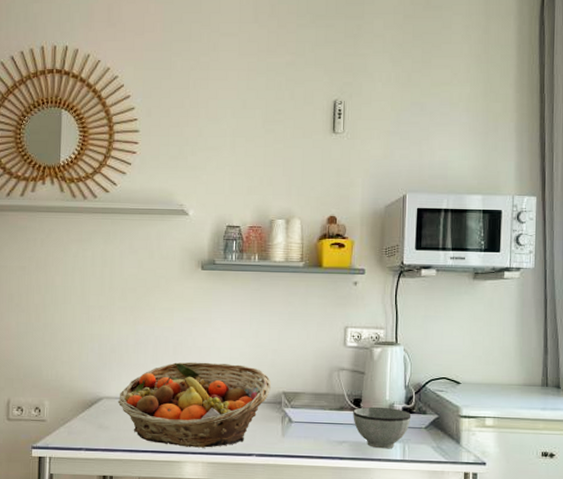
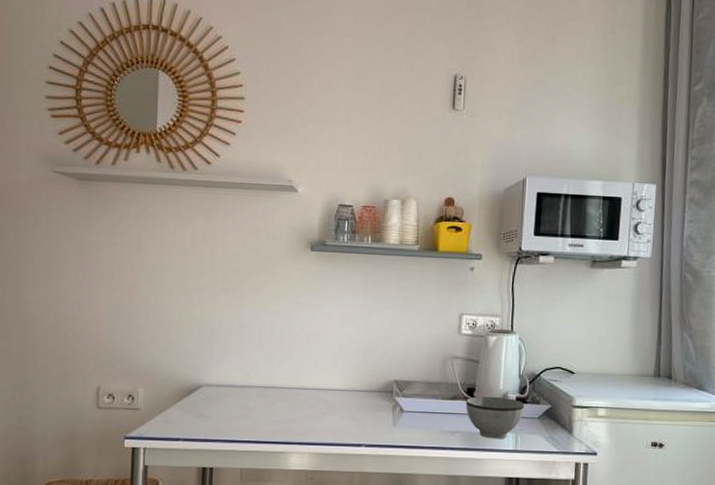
fruit basket: present [117,361,271,448] -> none [218,348,382,438]

